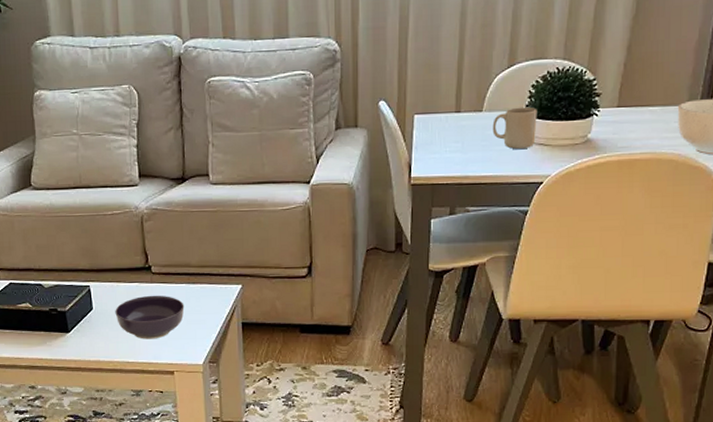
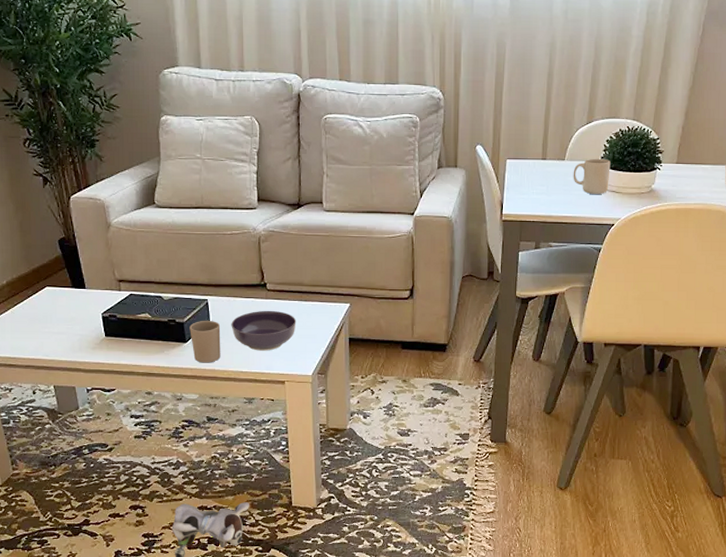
mug: none [72,308,106,354] -> present [189,320,221,363]

